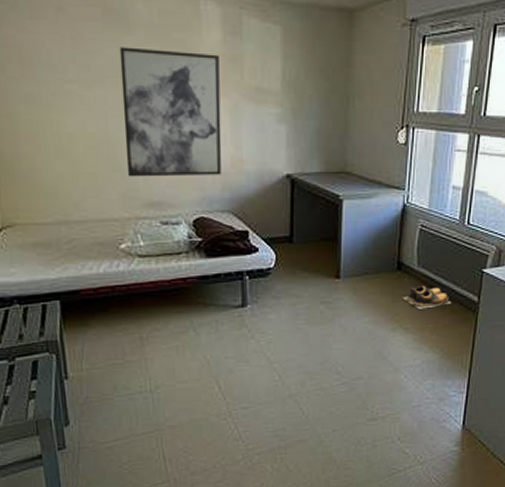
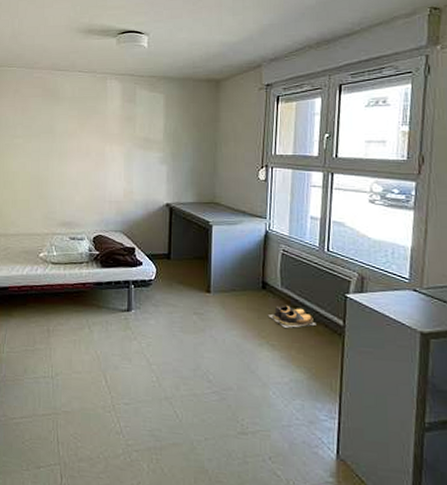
wall art: present [119,47,222,177] -> none [49,113,119,204]

